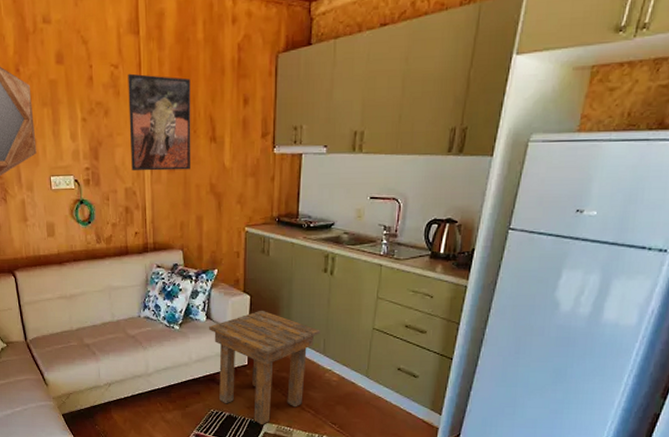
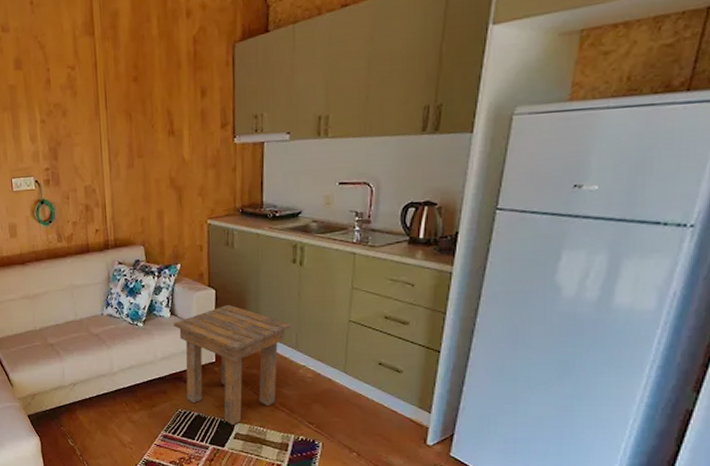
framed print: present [128,73,191,171] -> none [84,73,150,169]

